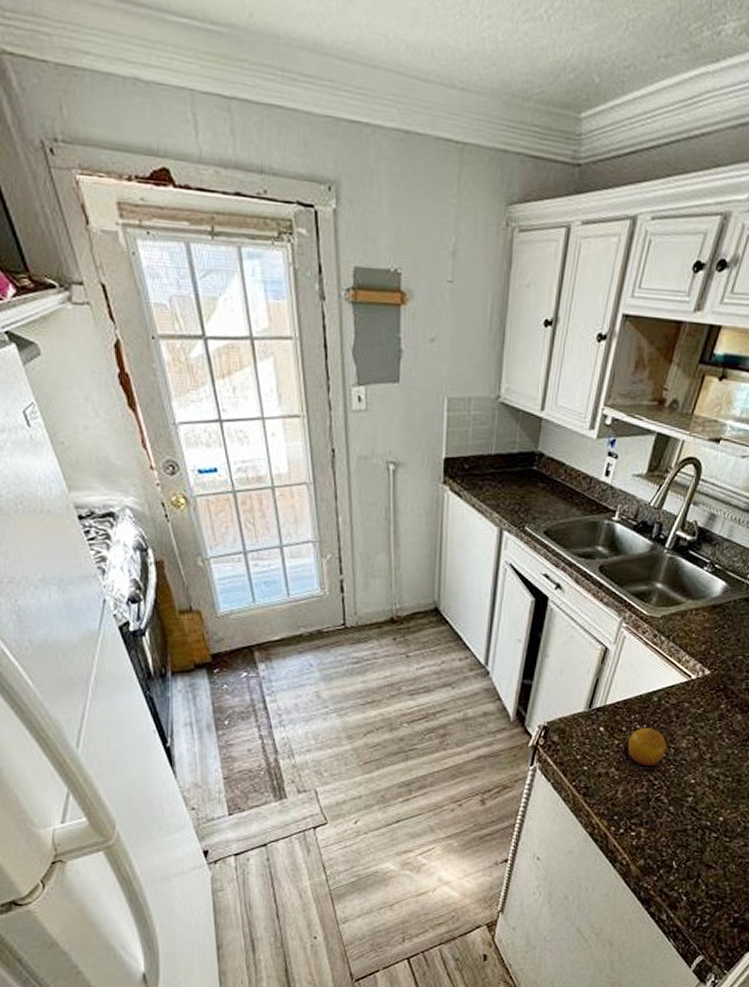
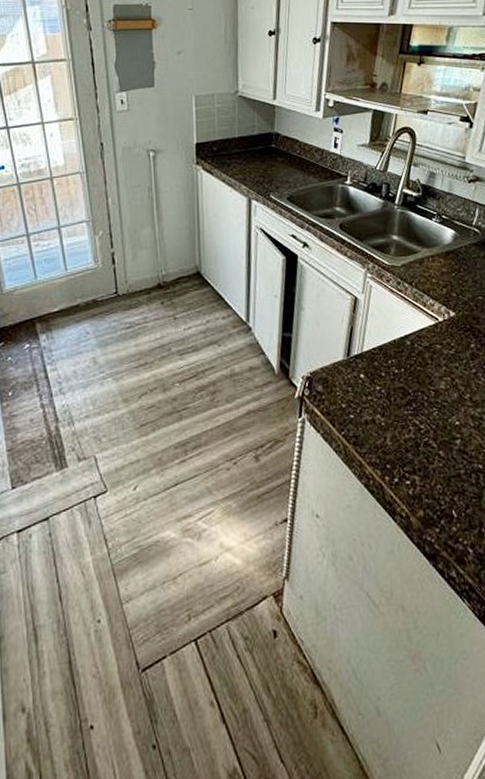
fruit: present [628,727,667,766] -> none [389,371,427,410]

